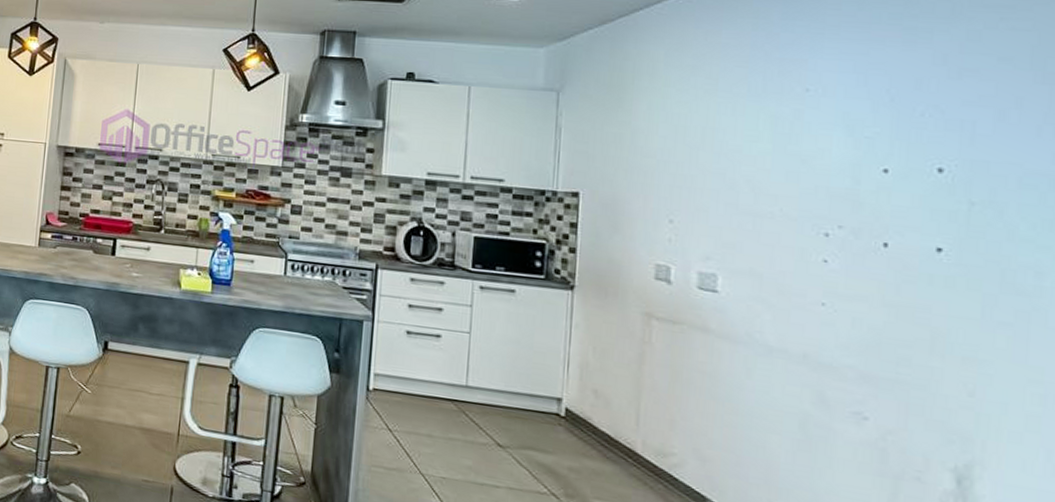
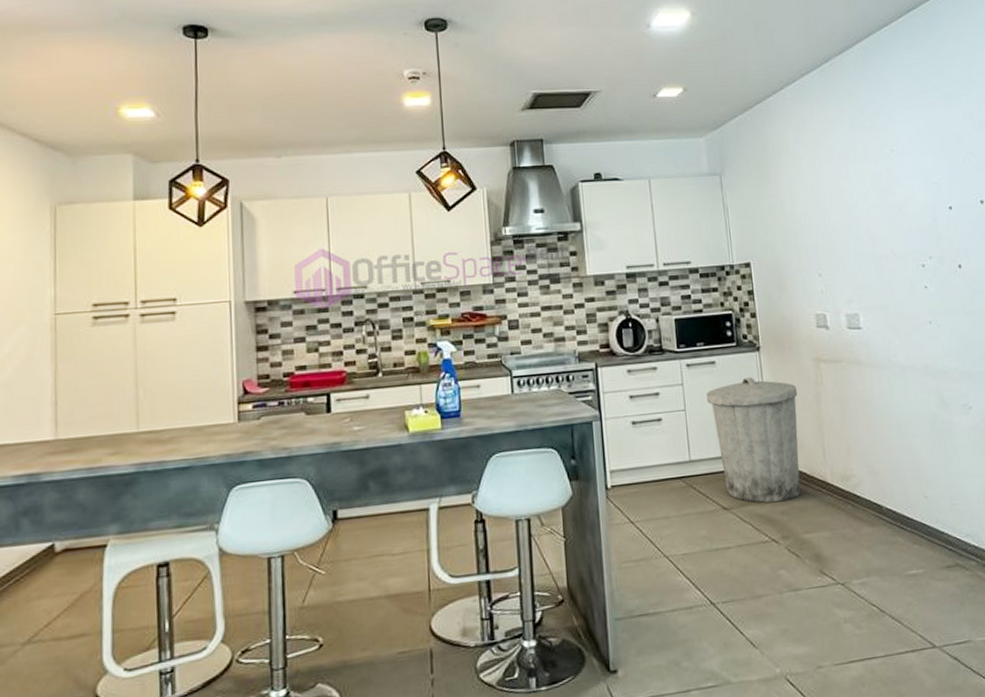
trash can: none [497,315,615,459] -> present [706,377,801,503]

